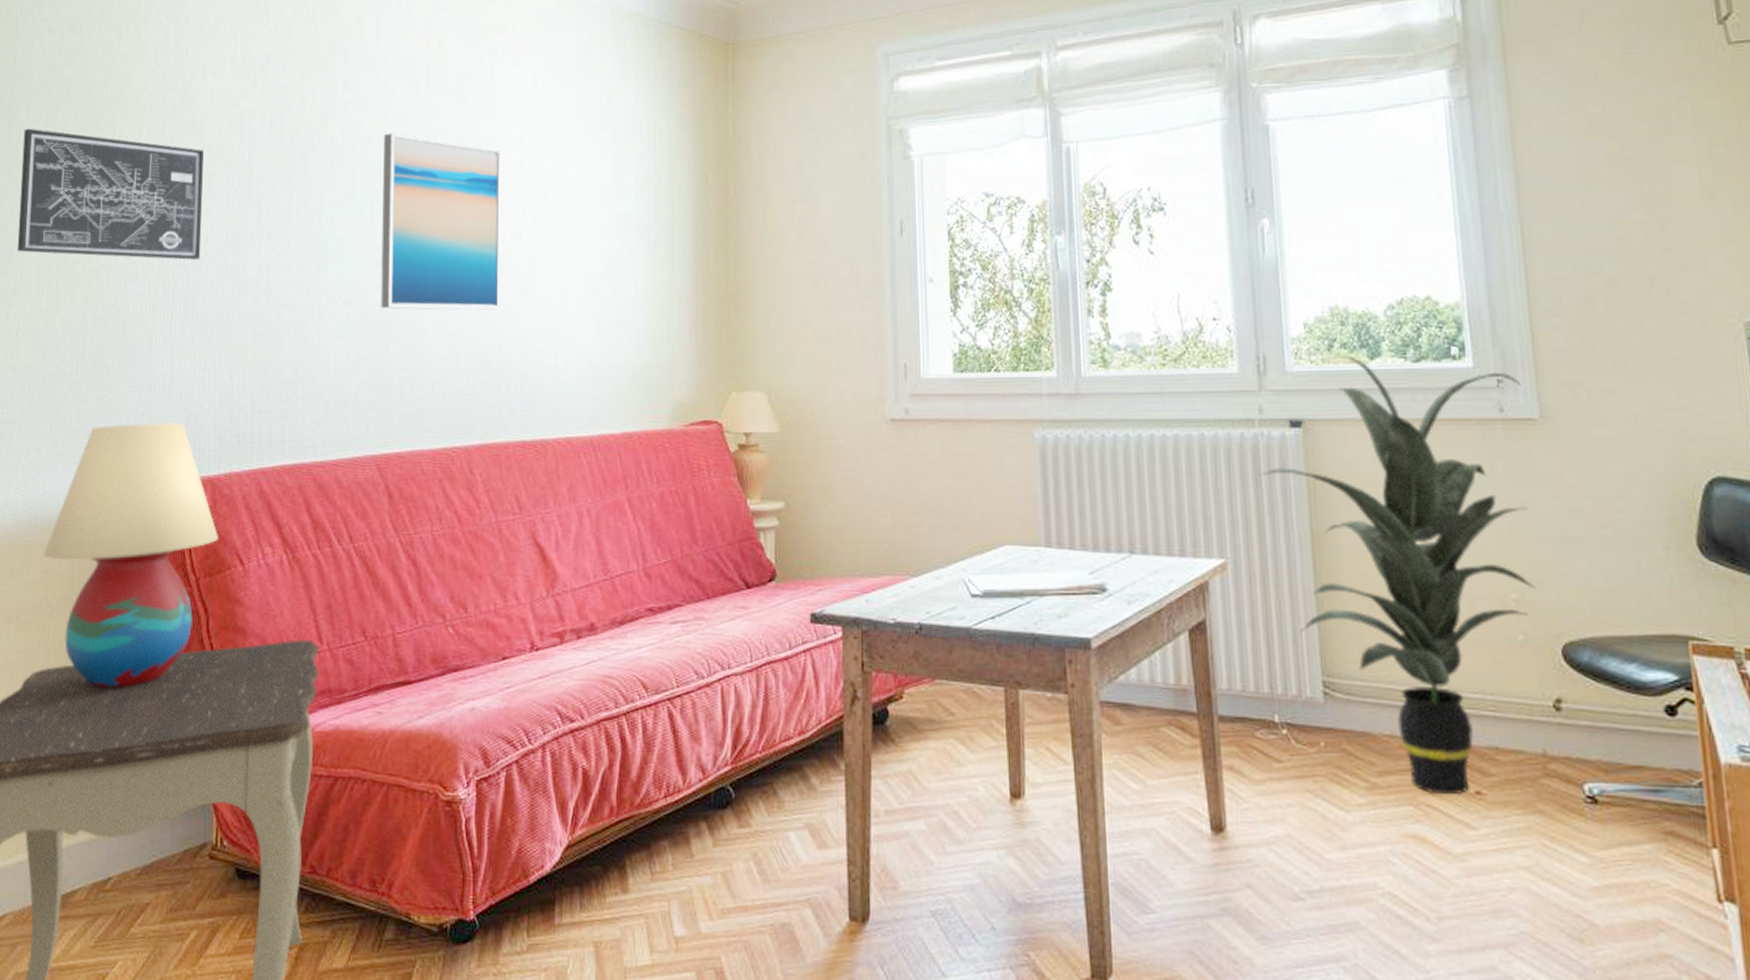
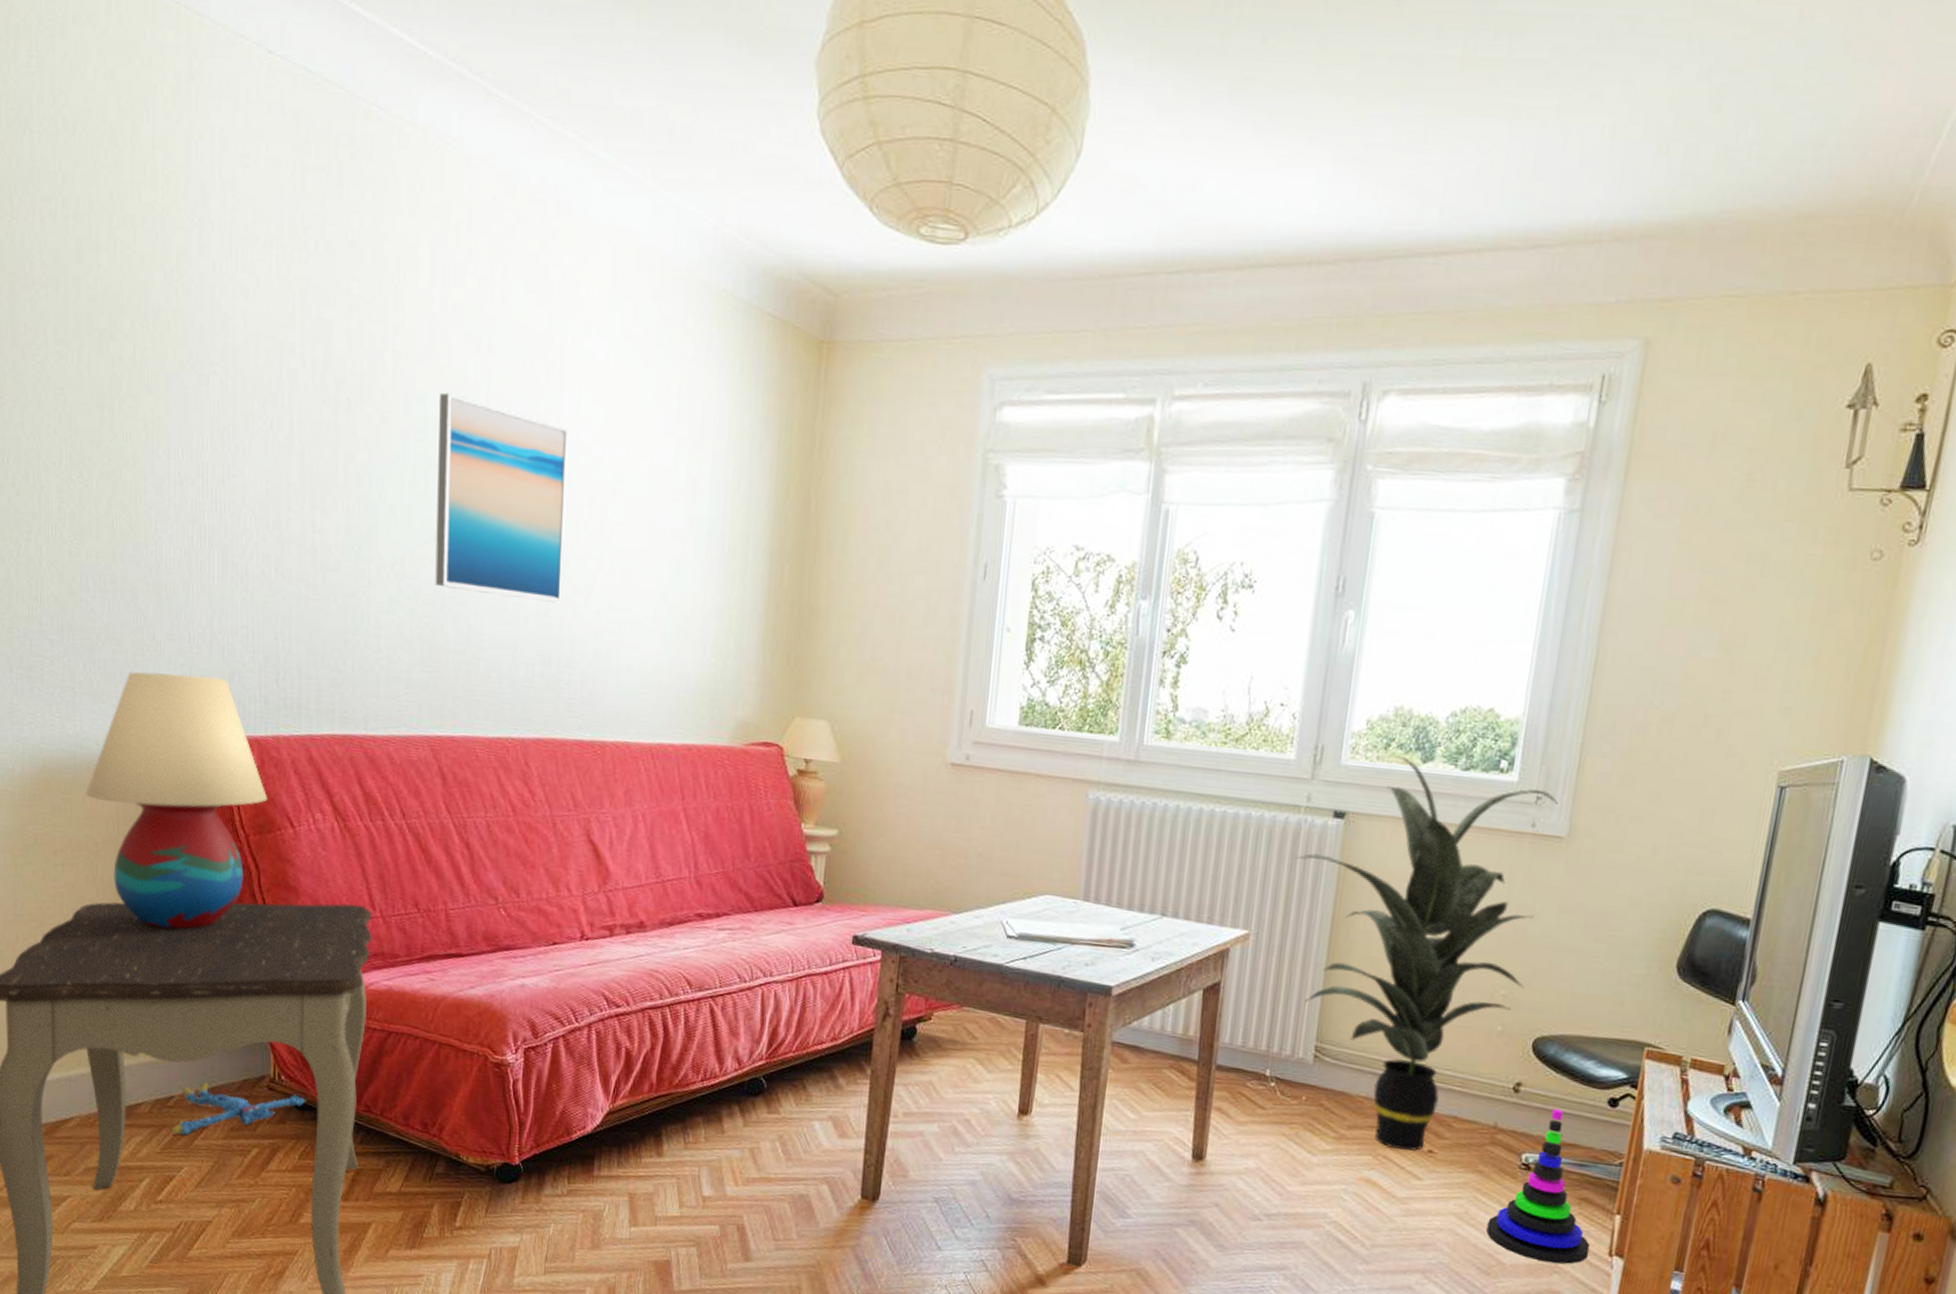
wall art: present [17,128,204,260] -> none [30,330,239,507]
plush toy: none [107,857,249,923] -> present [172,1082,306,1135]
stacking toy: none [1565,725,1695,919] -> present [1486,1109,1591,1264]

